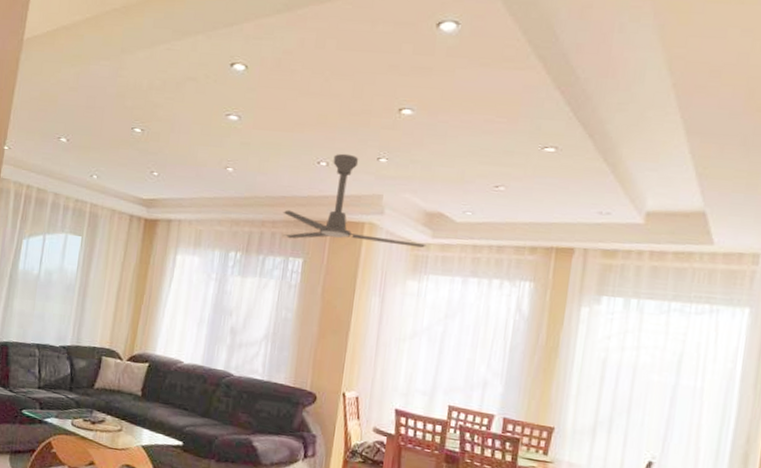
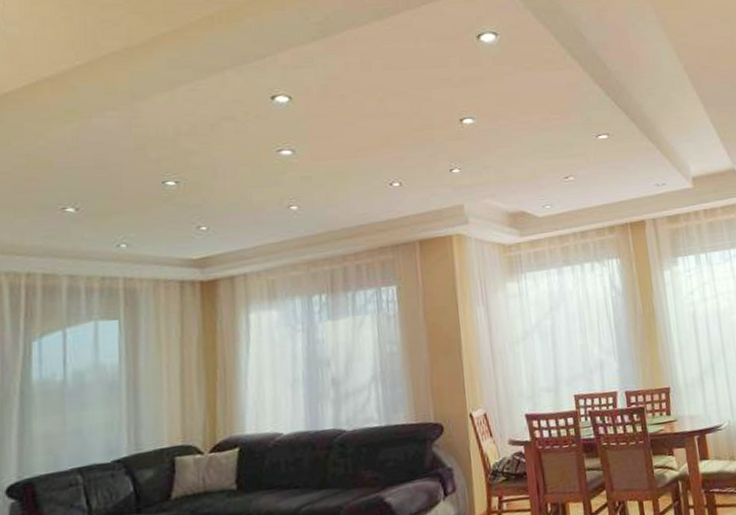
ceiling fan: present [282,153,426,248] -> none [364,170,517,268]

